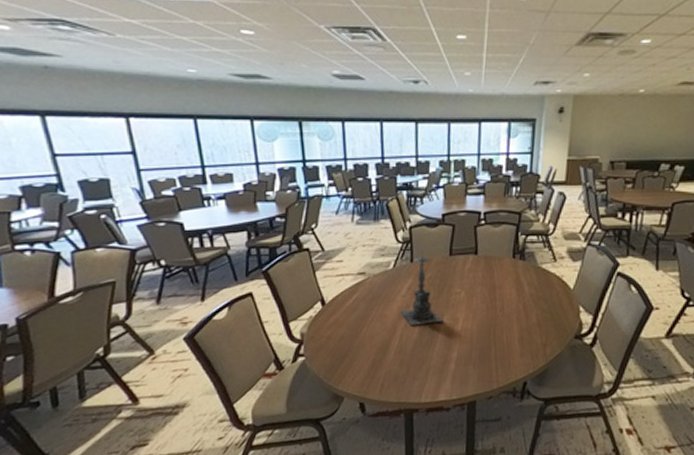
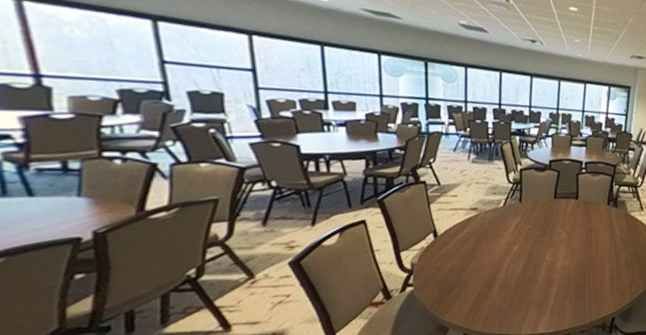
candle holder: present [398,251,444,325] -> none [506,192,546,261]

